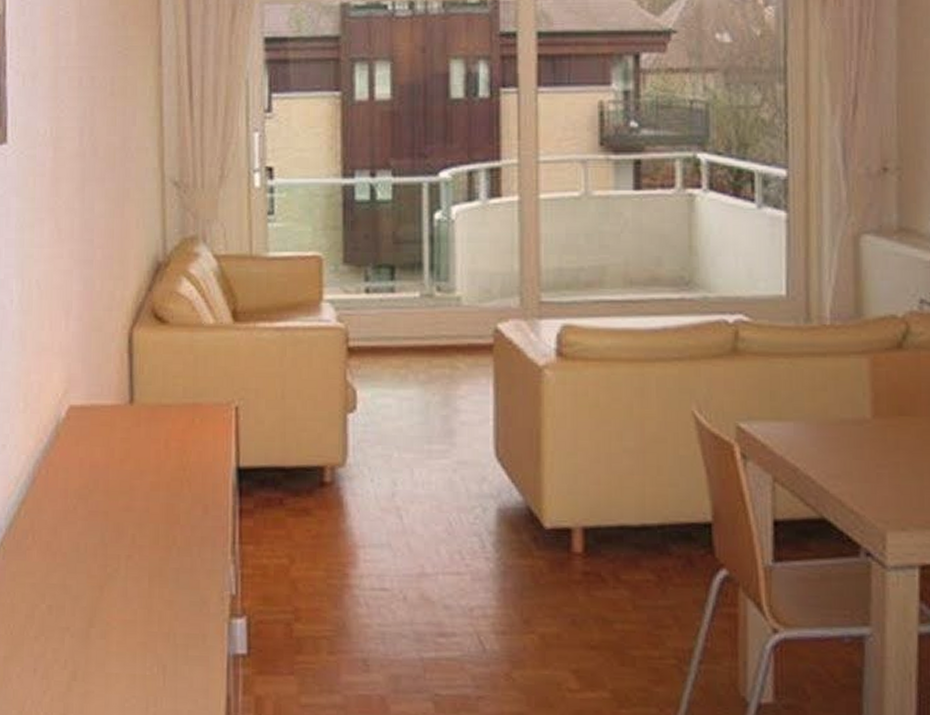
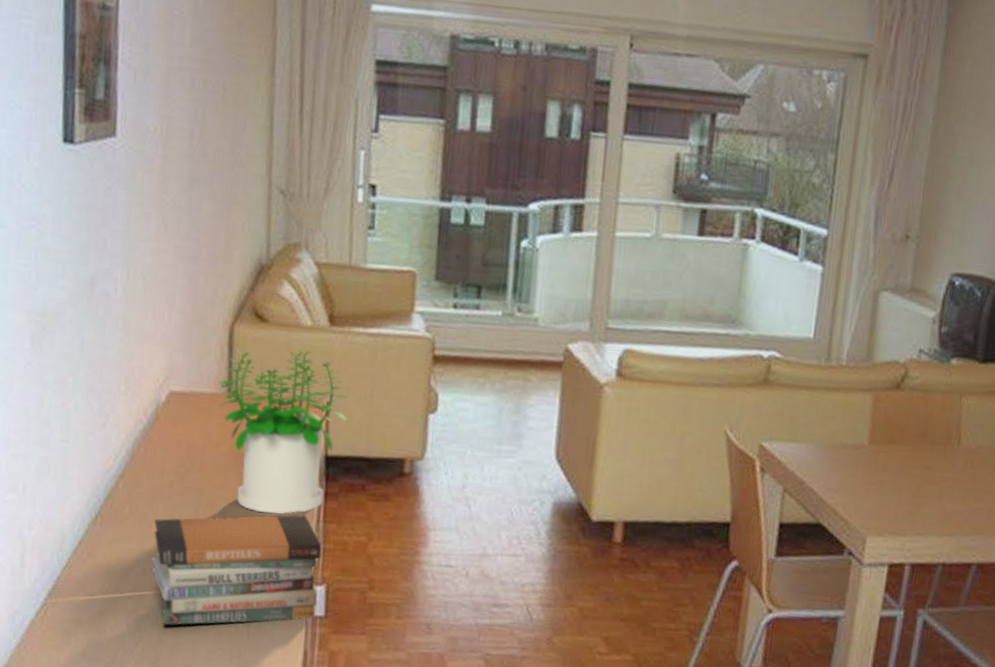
book stack: none [57,537,239,671] -> present [151,515,322,626]
potted plant: none [120,351,260,537] -> present [218,350,350,514]

